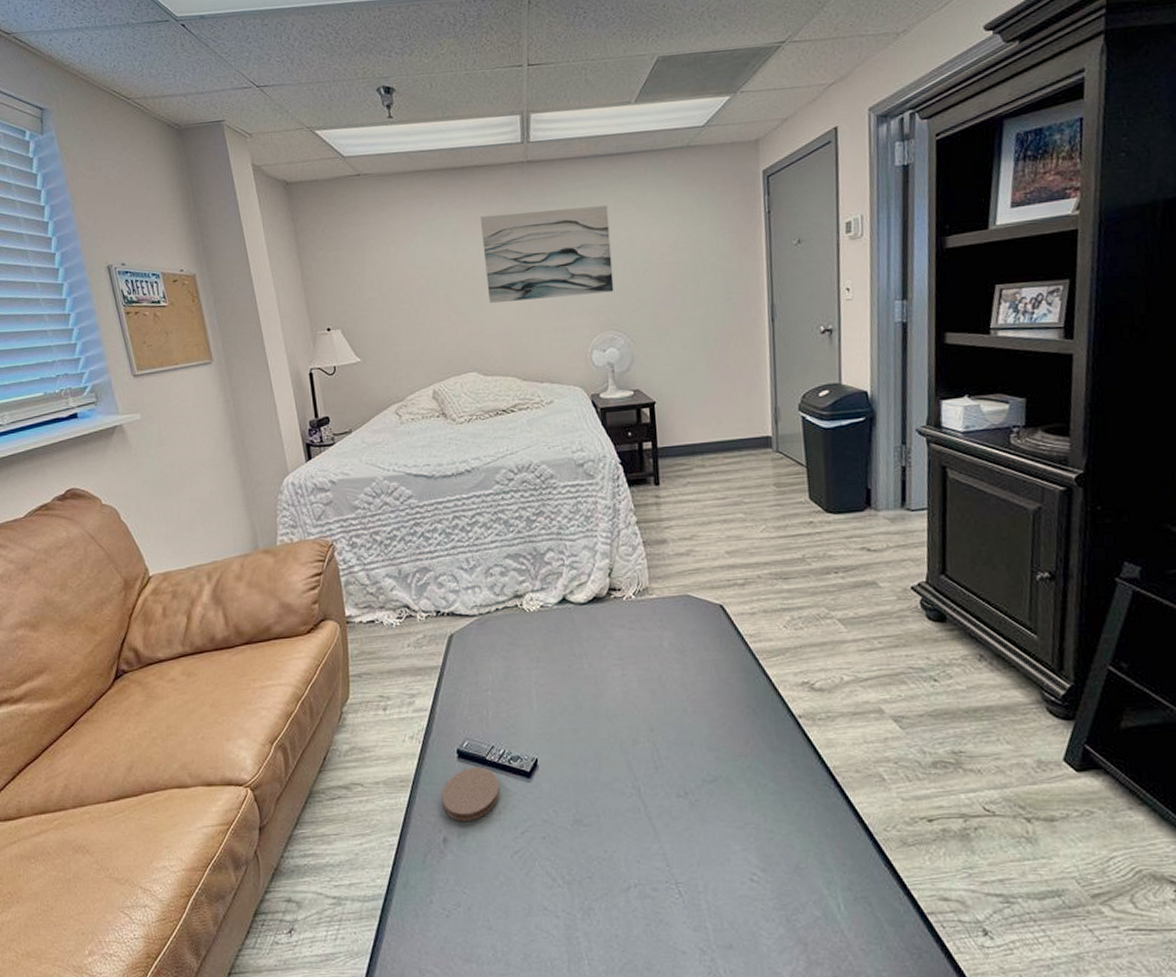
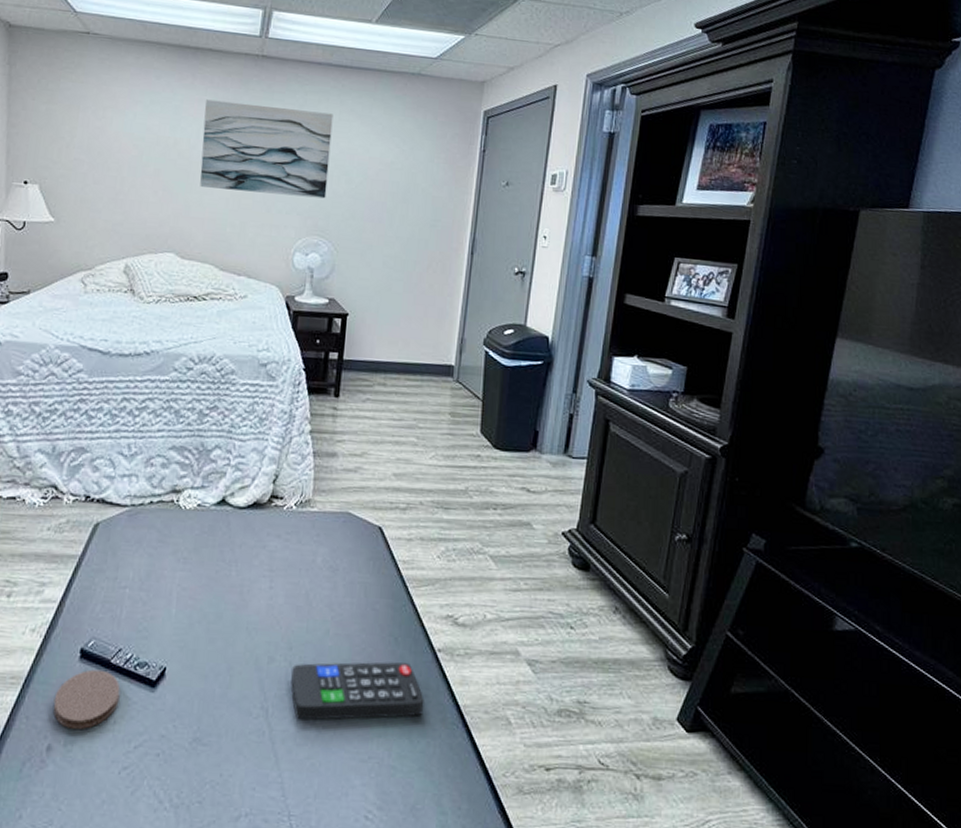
remote control: none [656,732,793,795] -> present [291,662,424,721]

